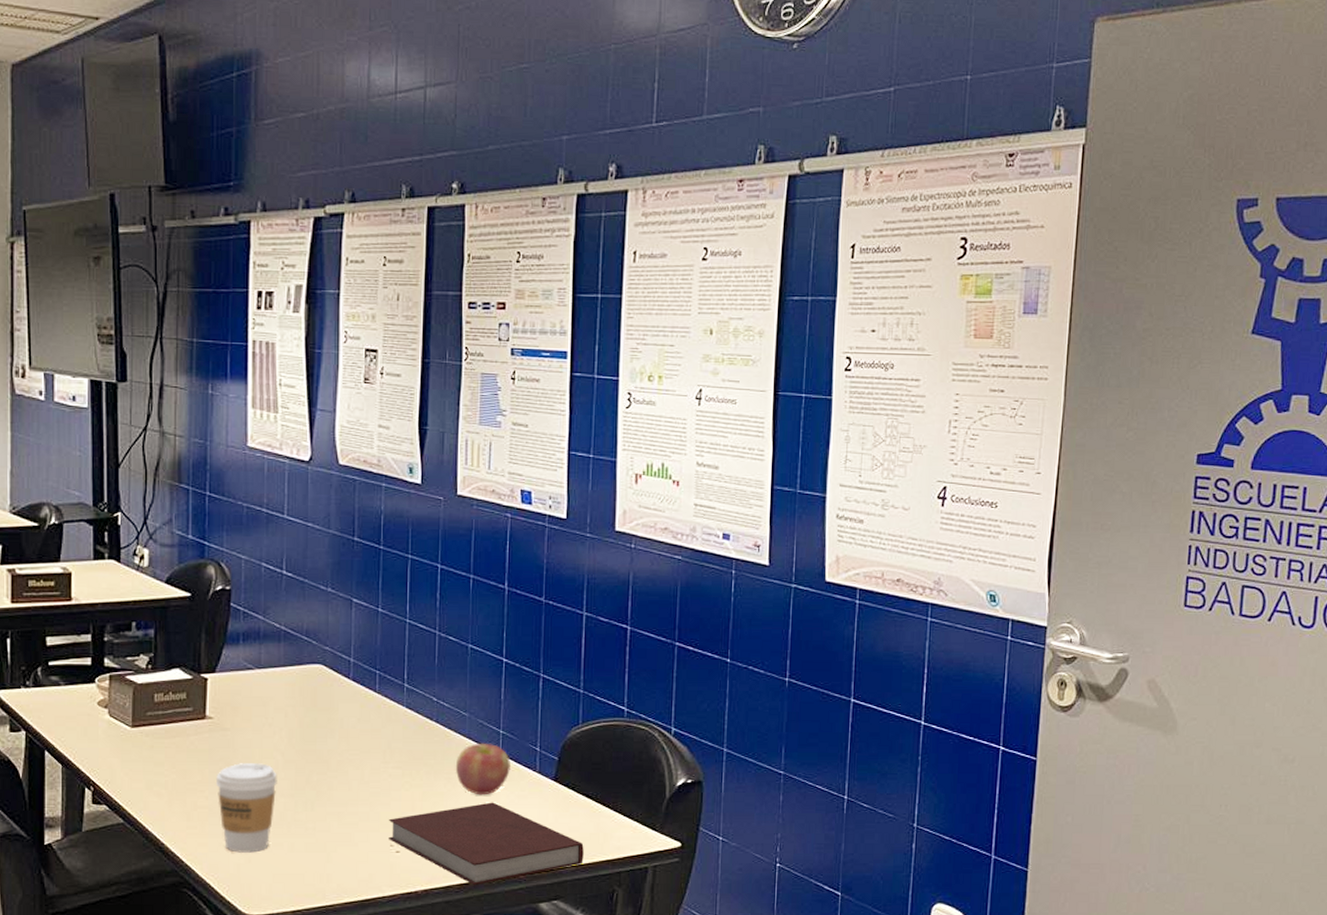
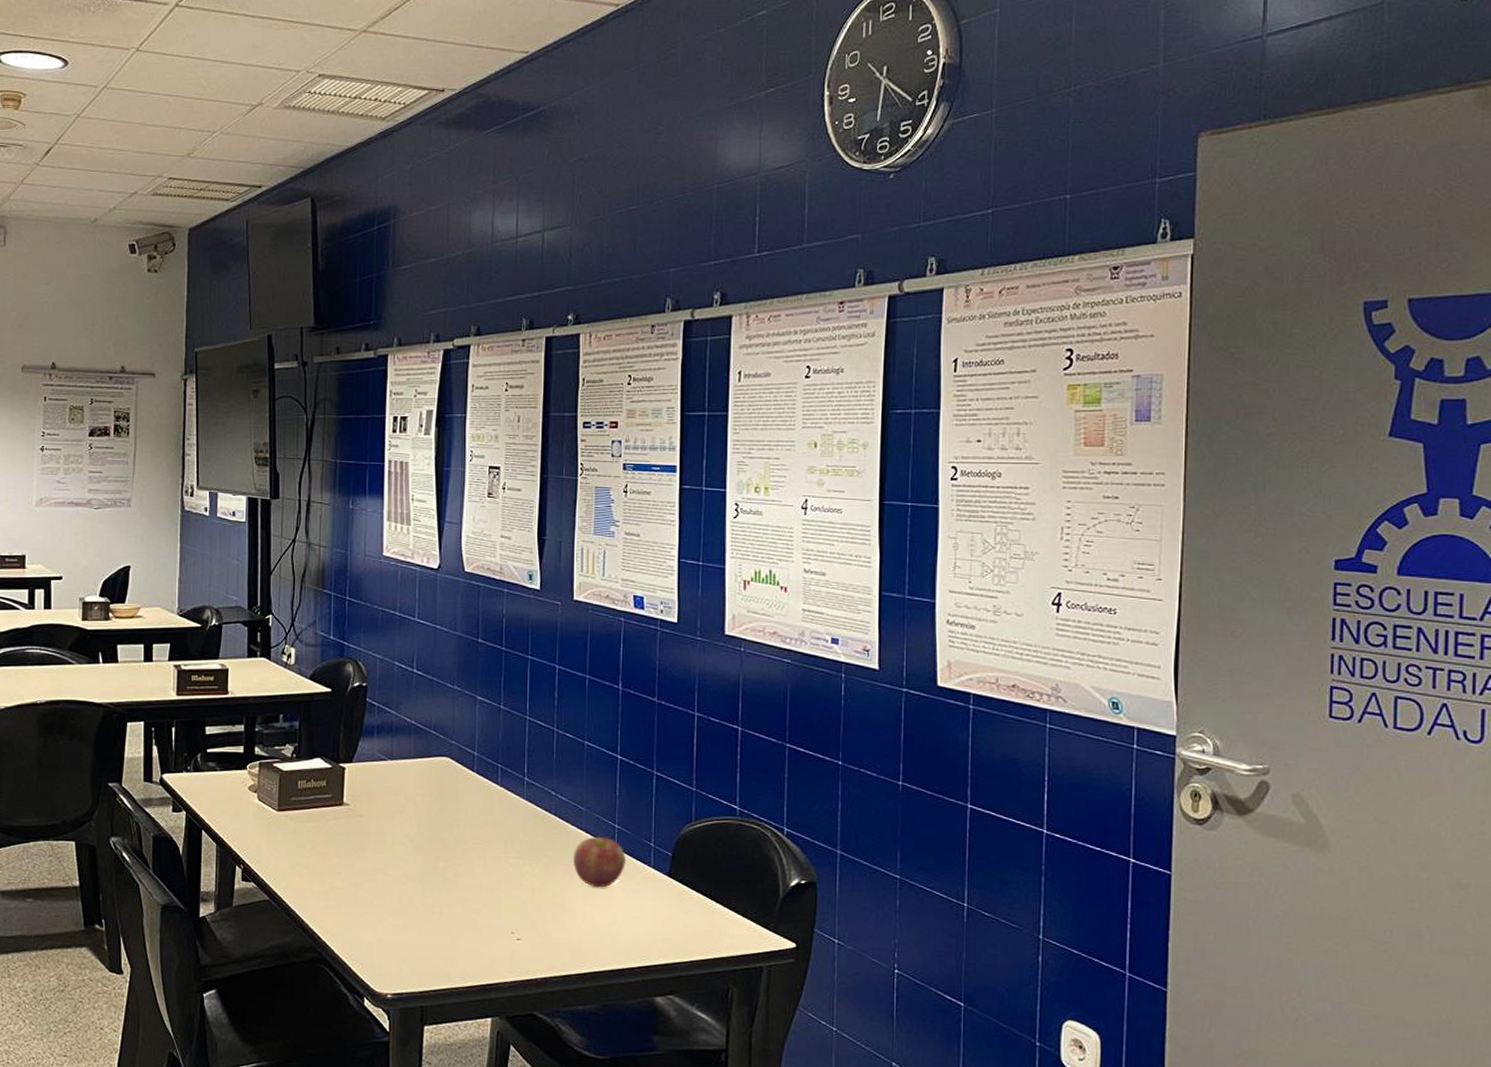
coffee cup: present [215,763,277,853] -> none [351,848,407,934]
notebook: present [389,802,584,886] -> none [510,894,698,977]

